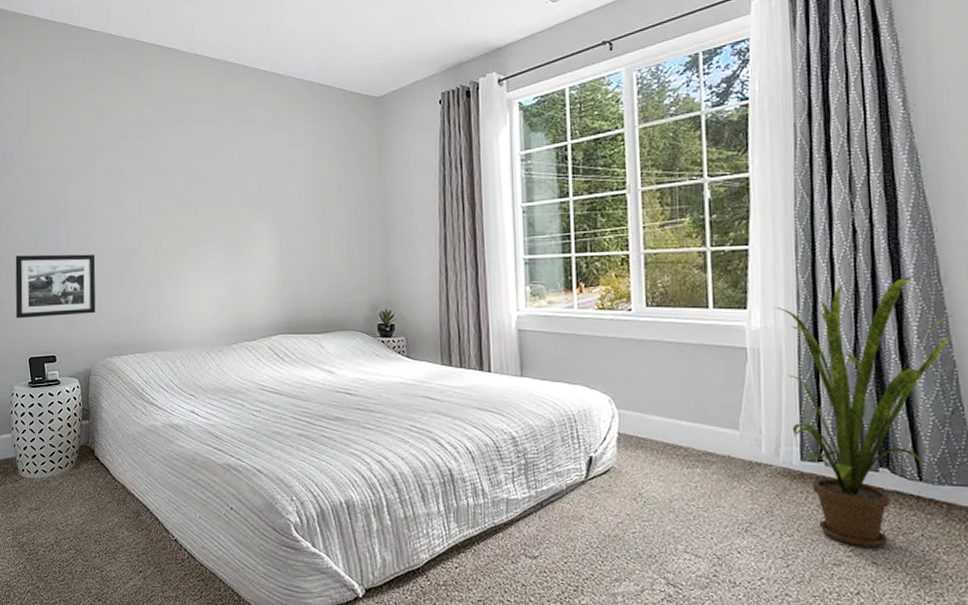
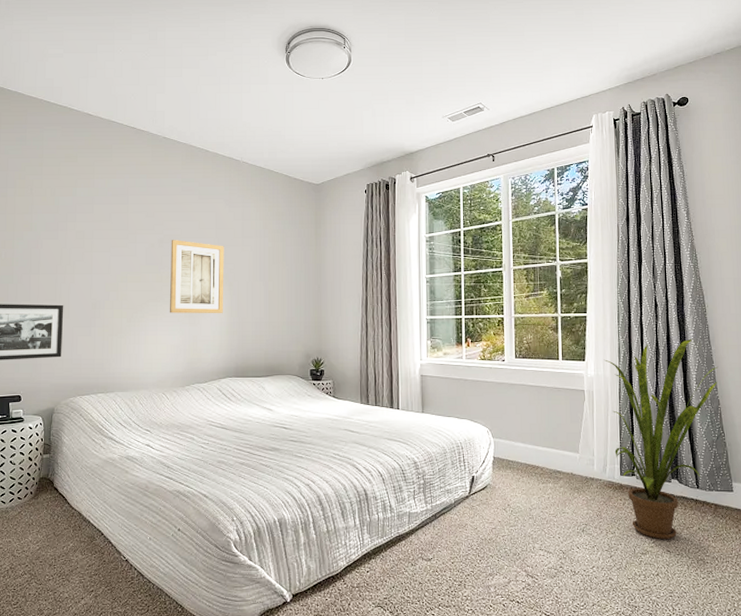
wall art: none [208,174,271,261] -> present [170,240,224,314]

